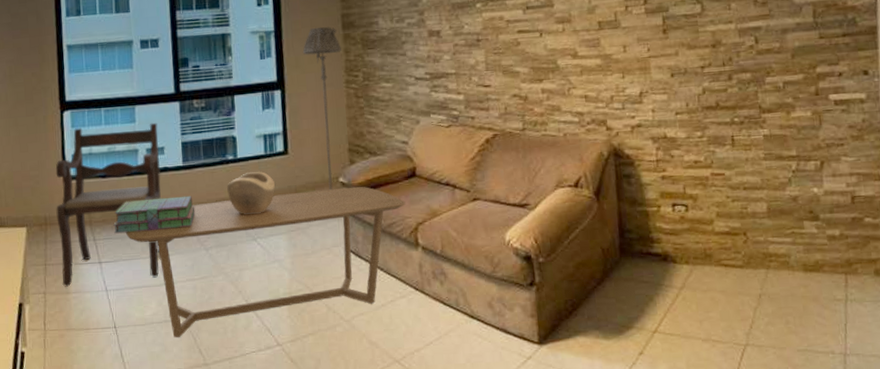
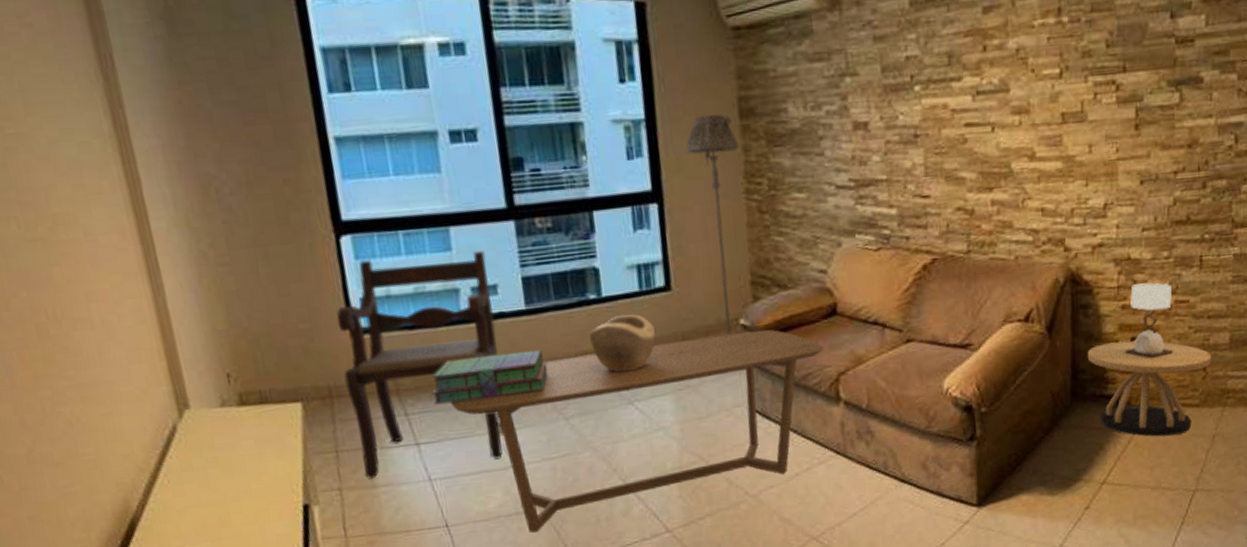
side table: none [632,158,752,293] -> present [1087,283,1212,437]

